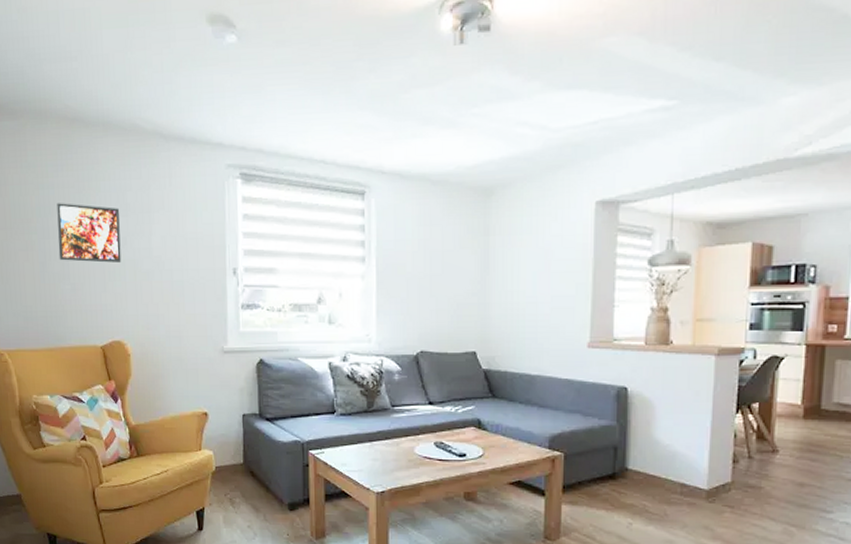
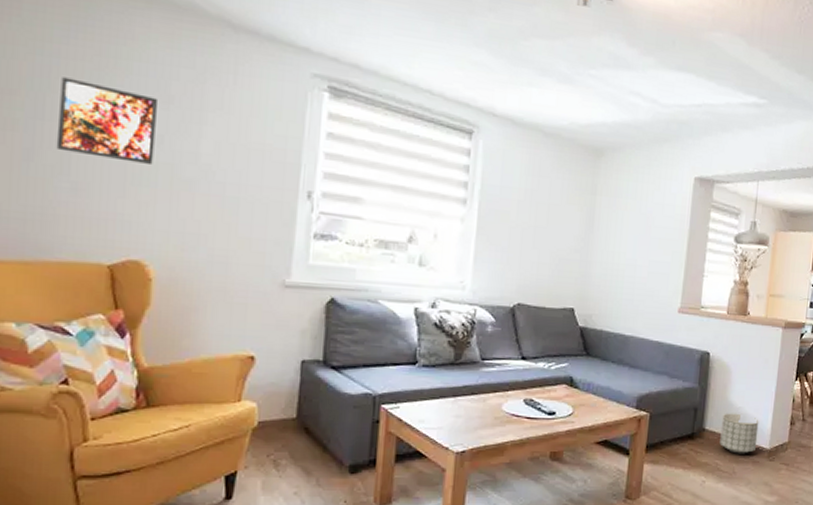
planter: none [646,451,693,495] -> present [720,413,759,454]

